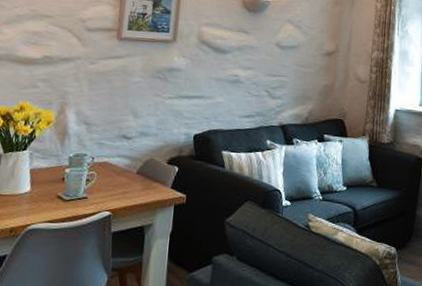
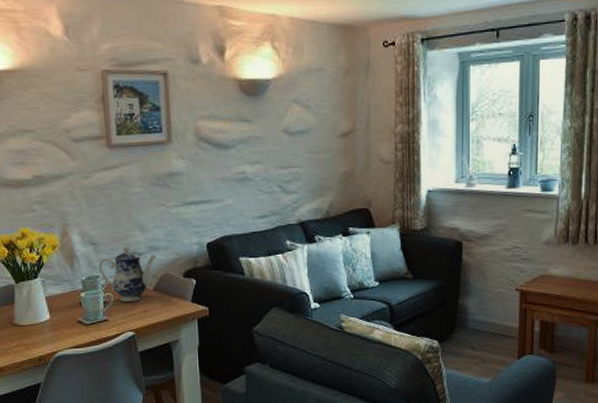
teapot: none [87,128,145,182] -> present [98,245,157,302]

